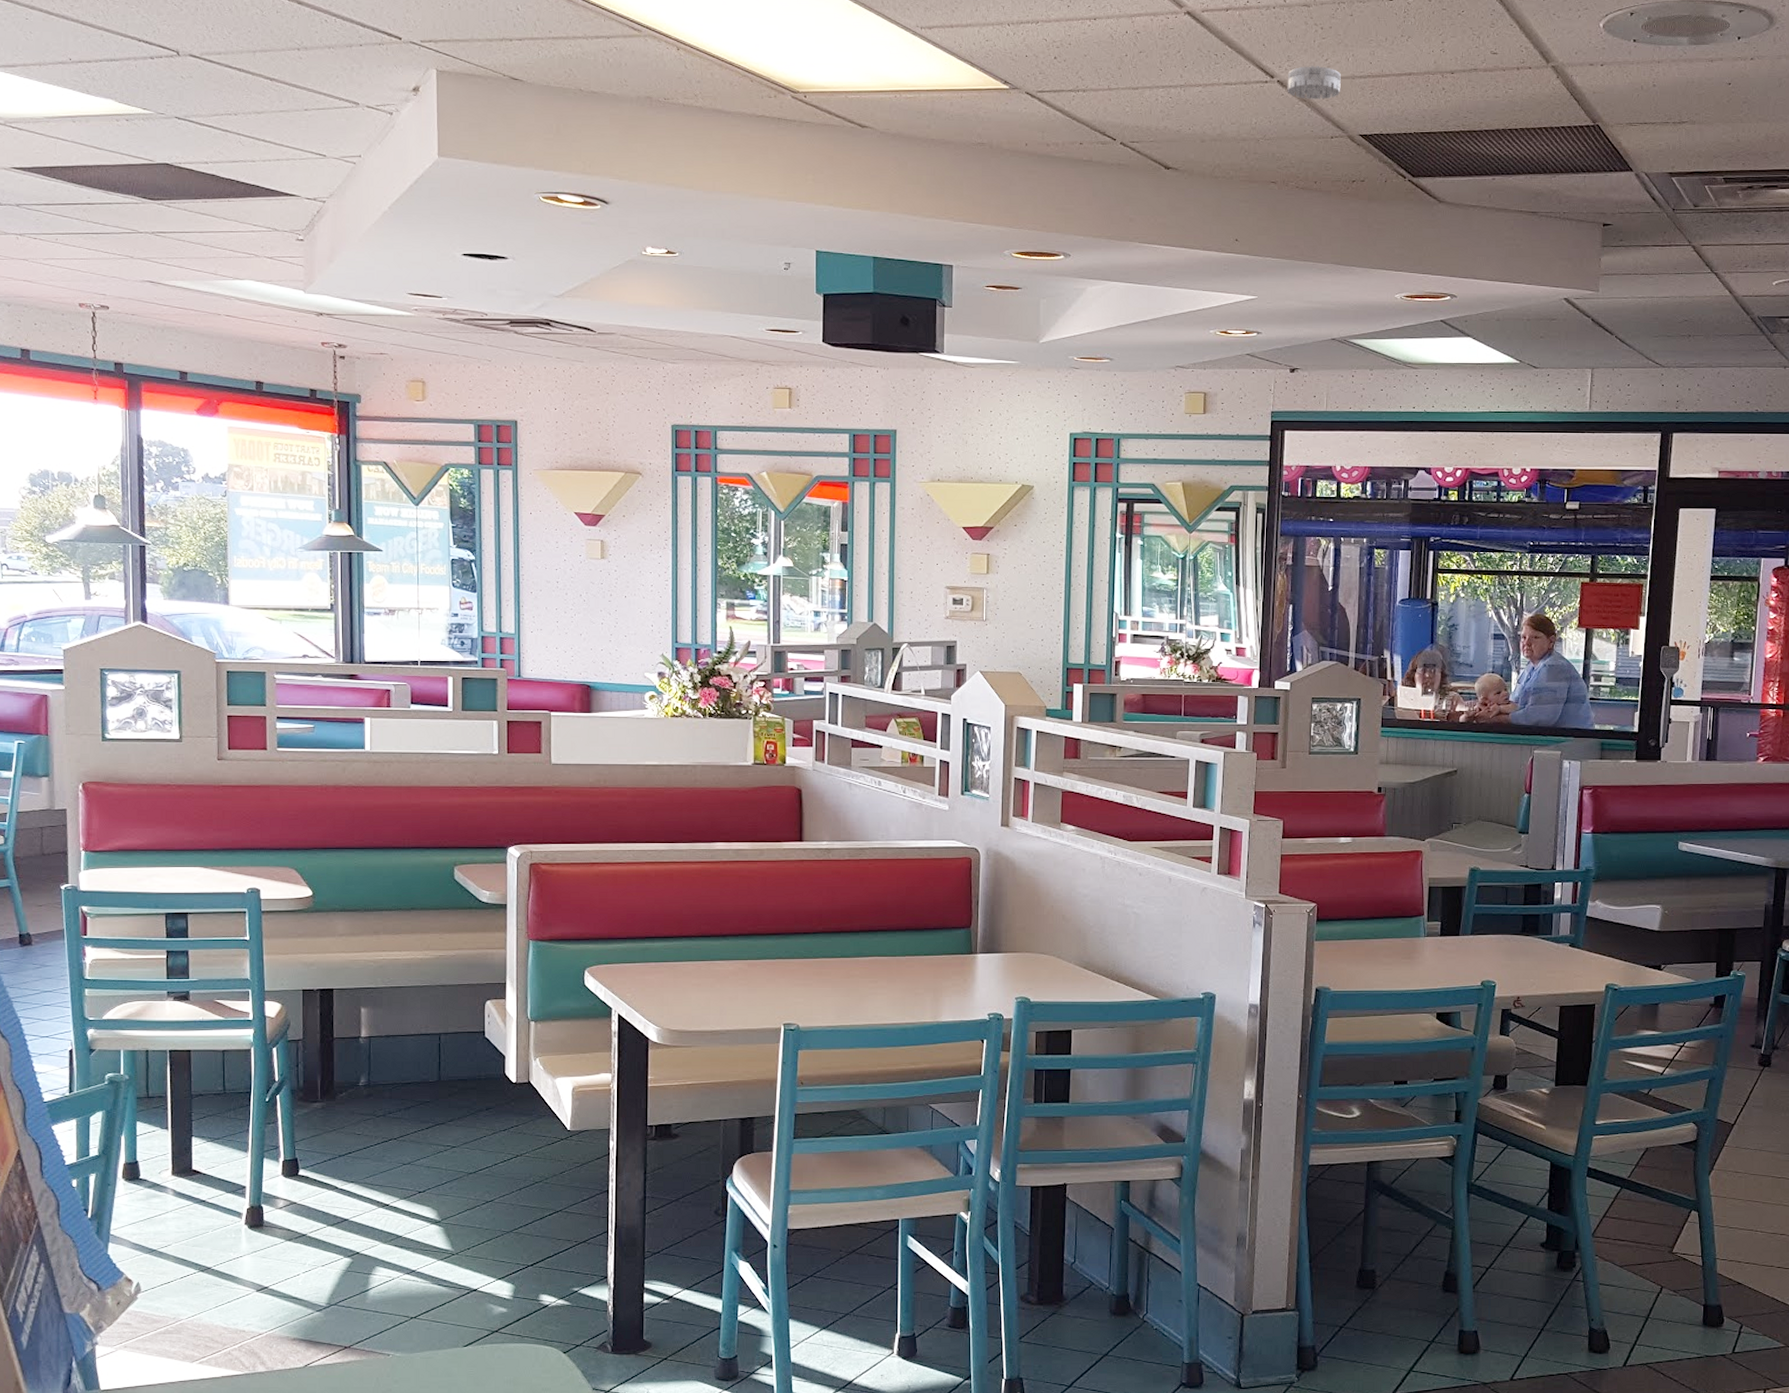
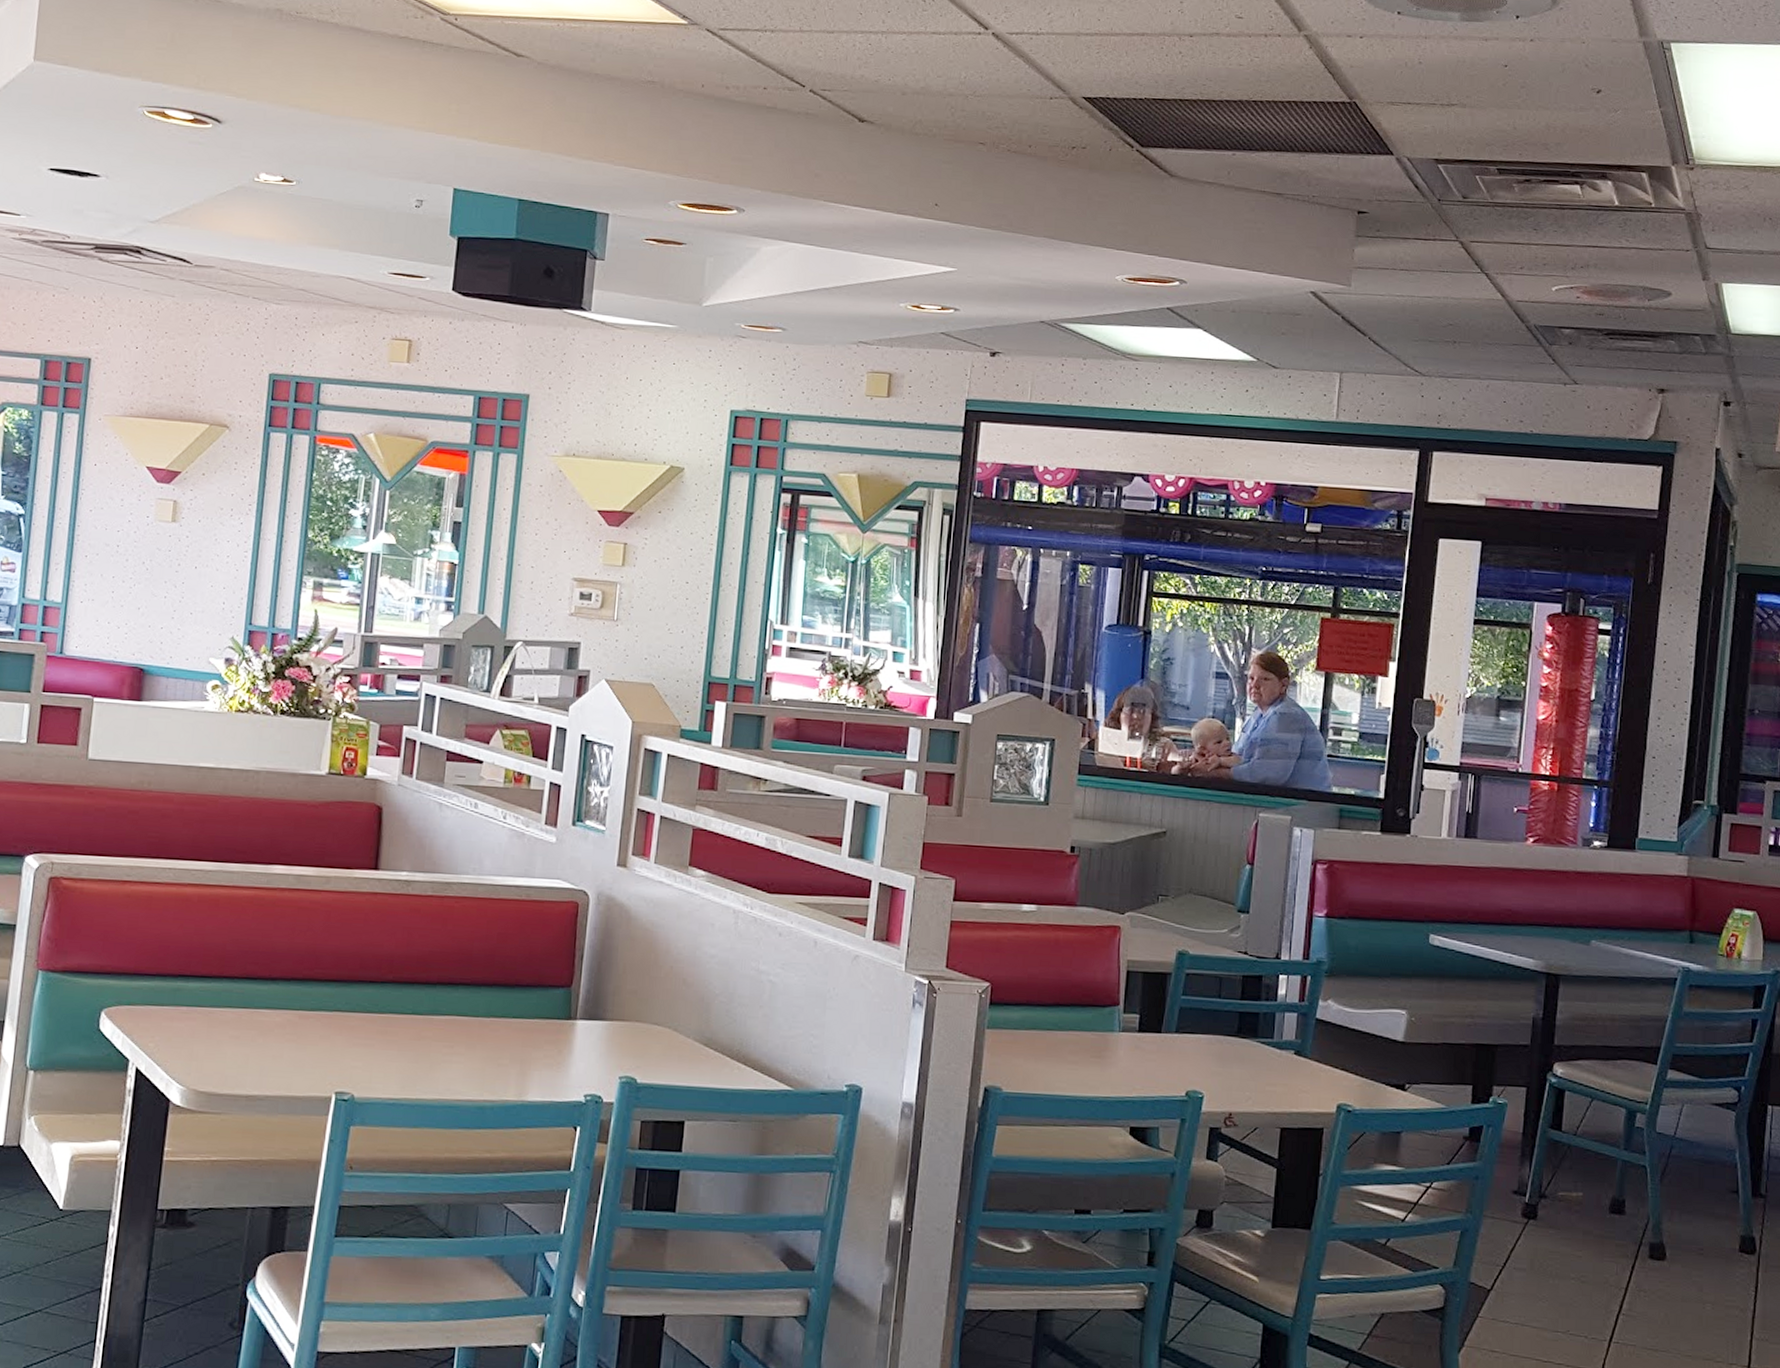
smoke detector: present [1287,65,1341,100] -> none [1002,18,1065,57]

